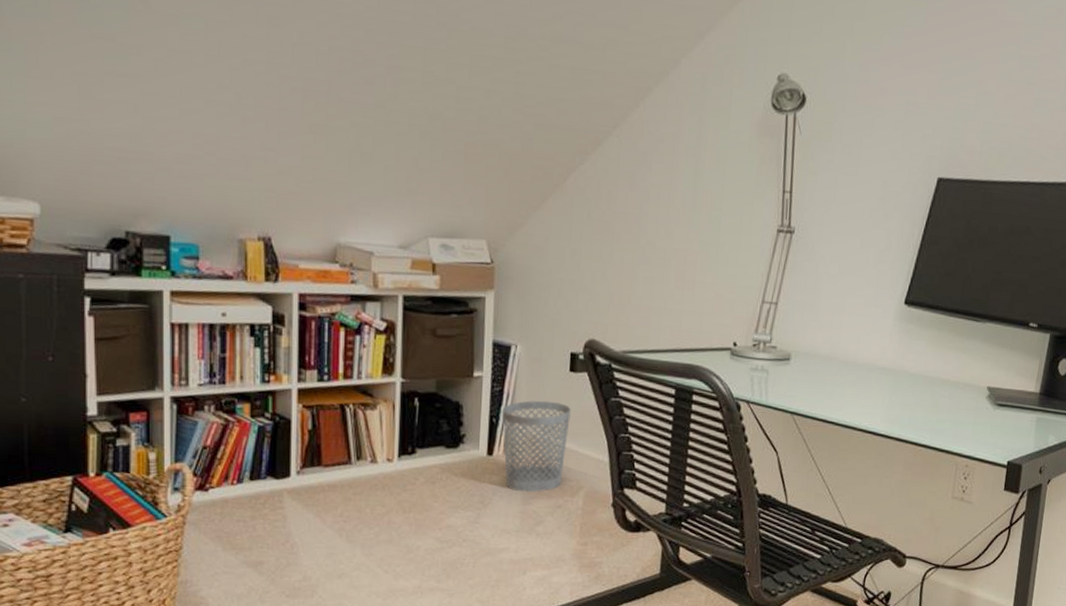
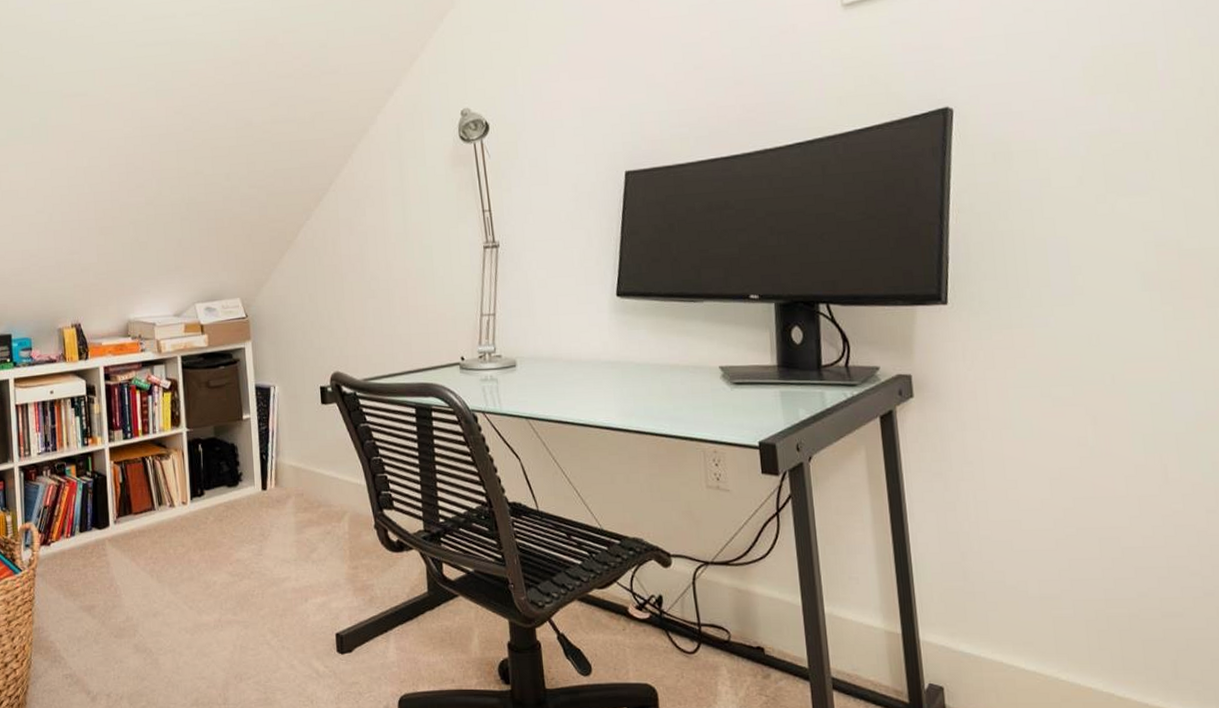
wastebasket: present [502,400,571,493] -> none [270,433,328,522]

